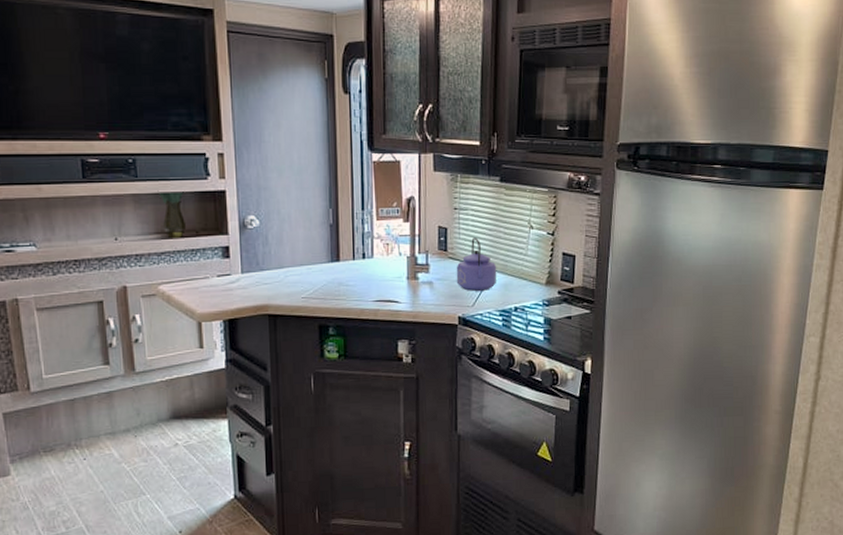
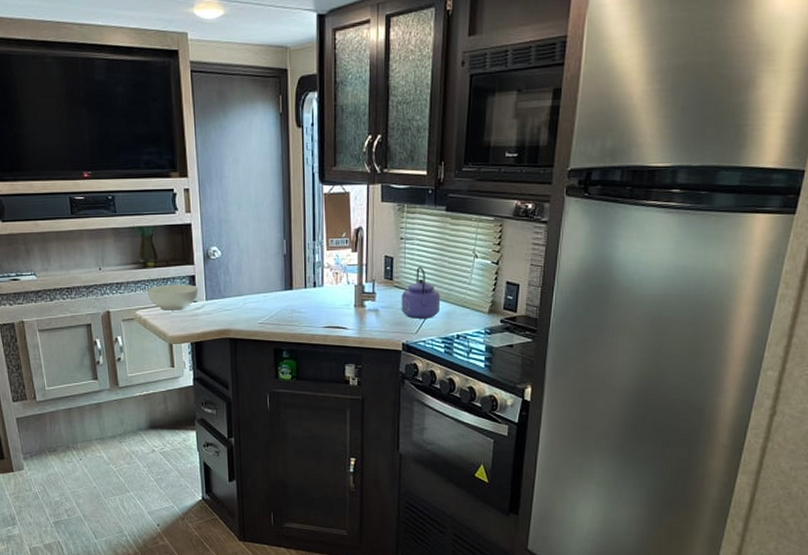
bowl: none [172,255,233,285] -> present [147,284,199,311]

